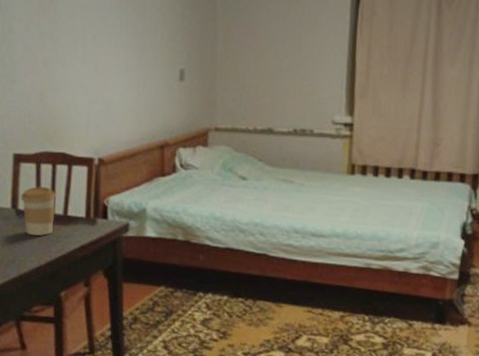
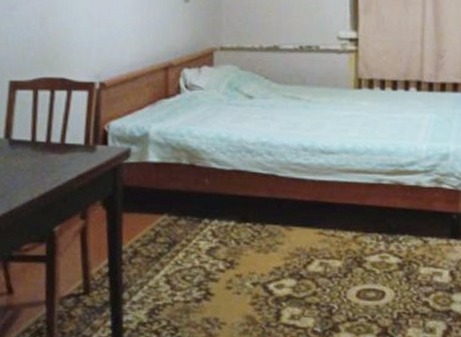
coffee cup: present [21,186,56,236] -> none [15,114,53,166]

